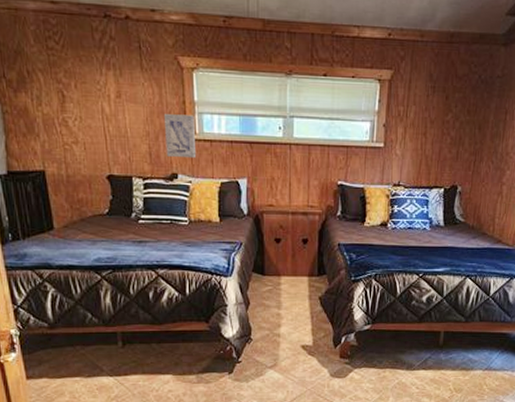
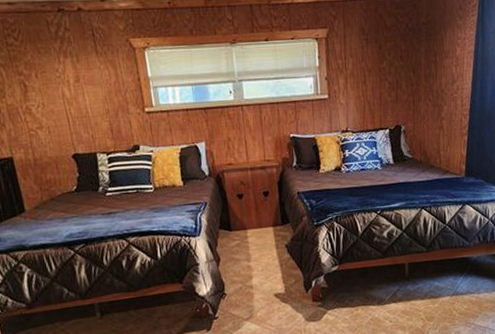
wall art: present [163,114,195,159] -> none [121,90,155,130]

